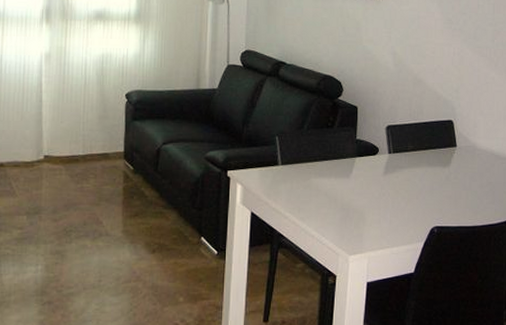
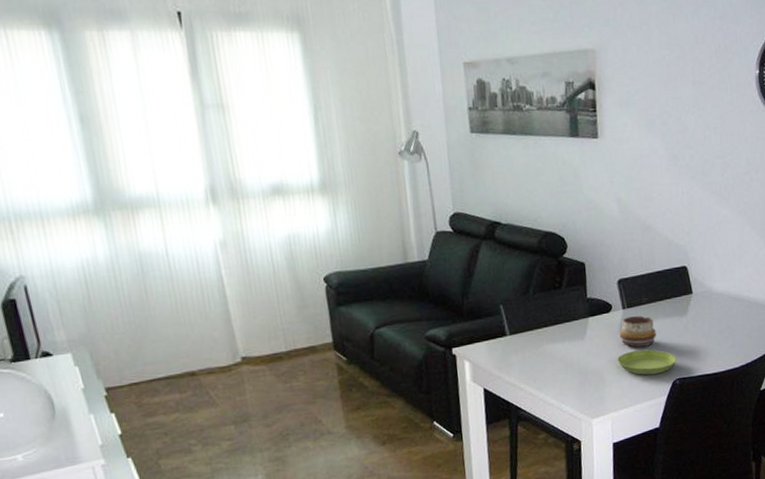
saucer: none [379,195,436,220] -> present [617,349,676,375]
decorative bowl: none [383,162,419,191] -> present [619,316,656,347]

